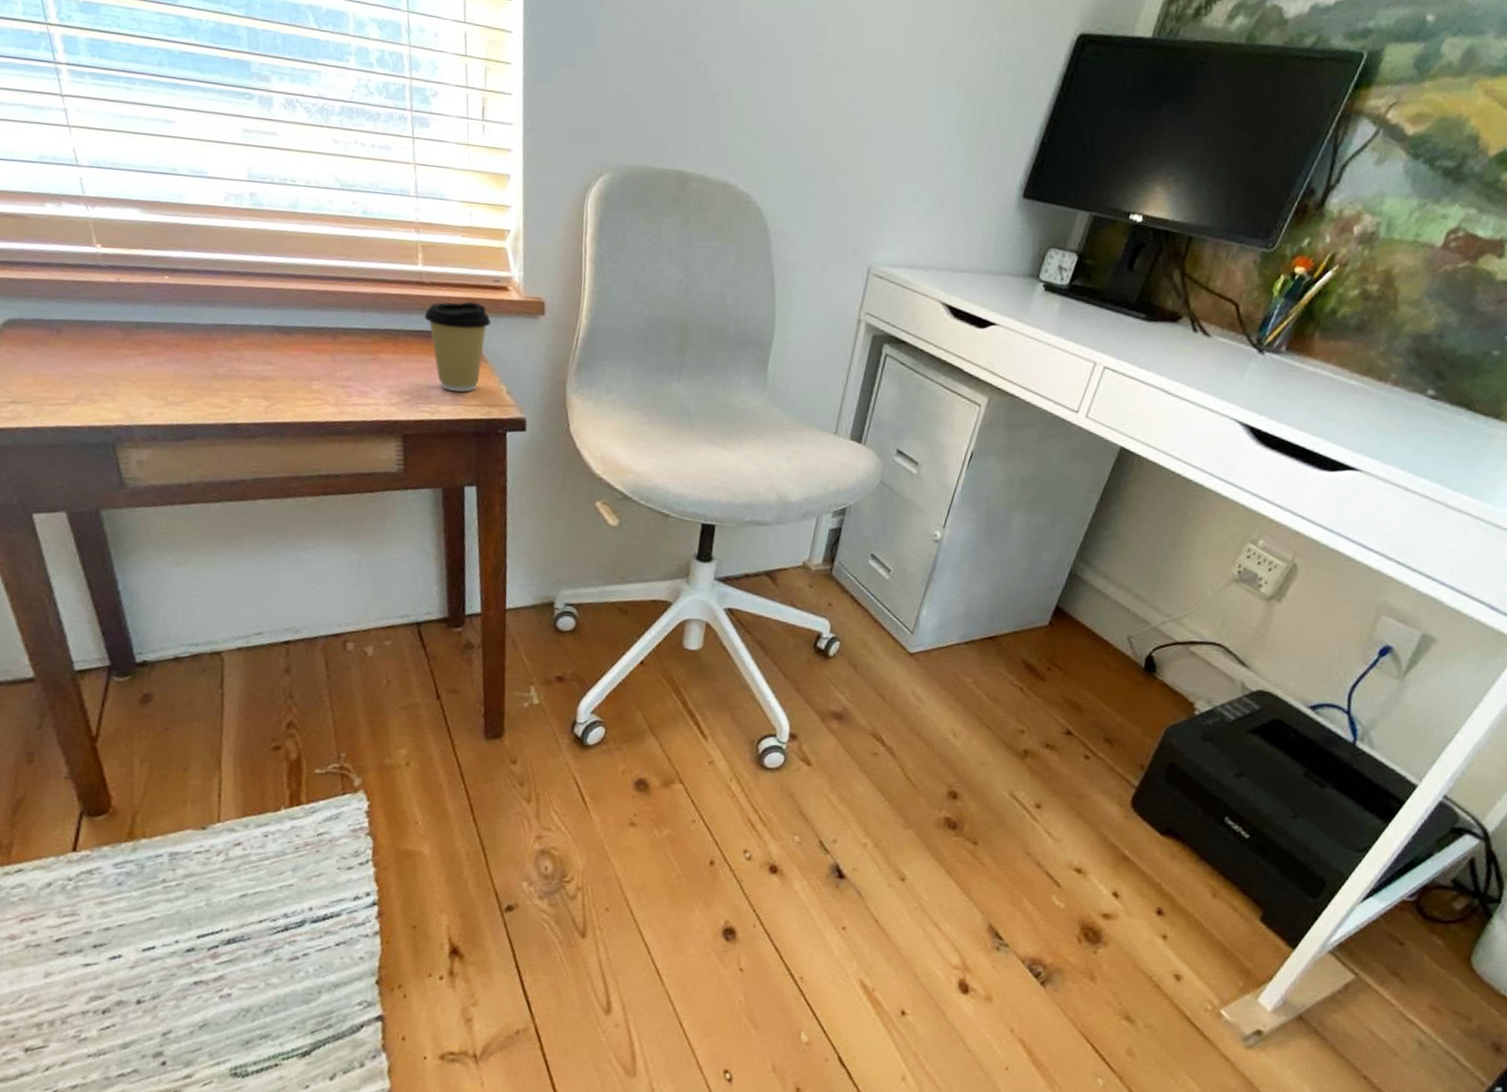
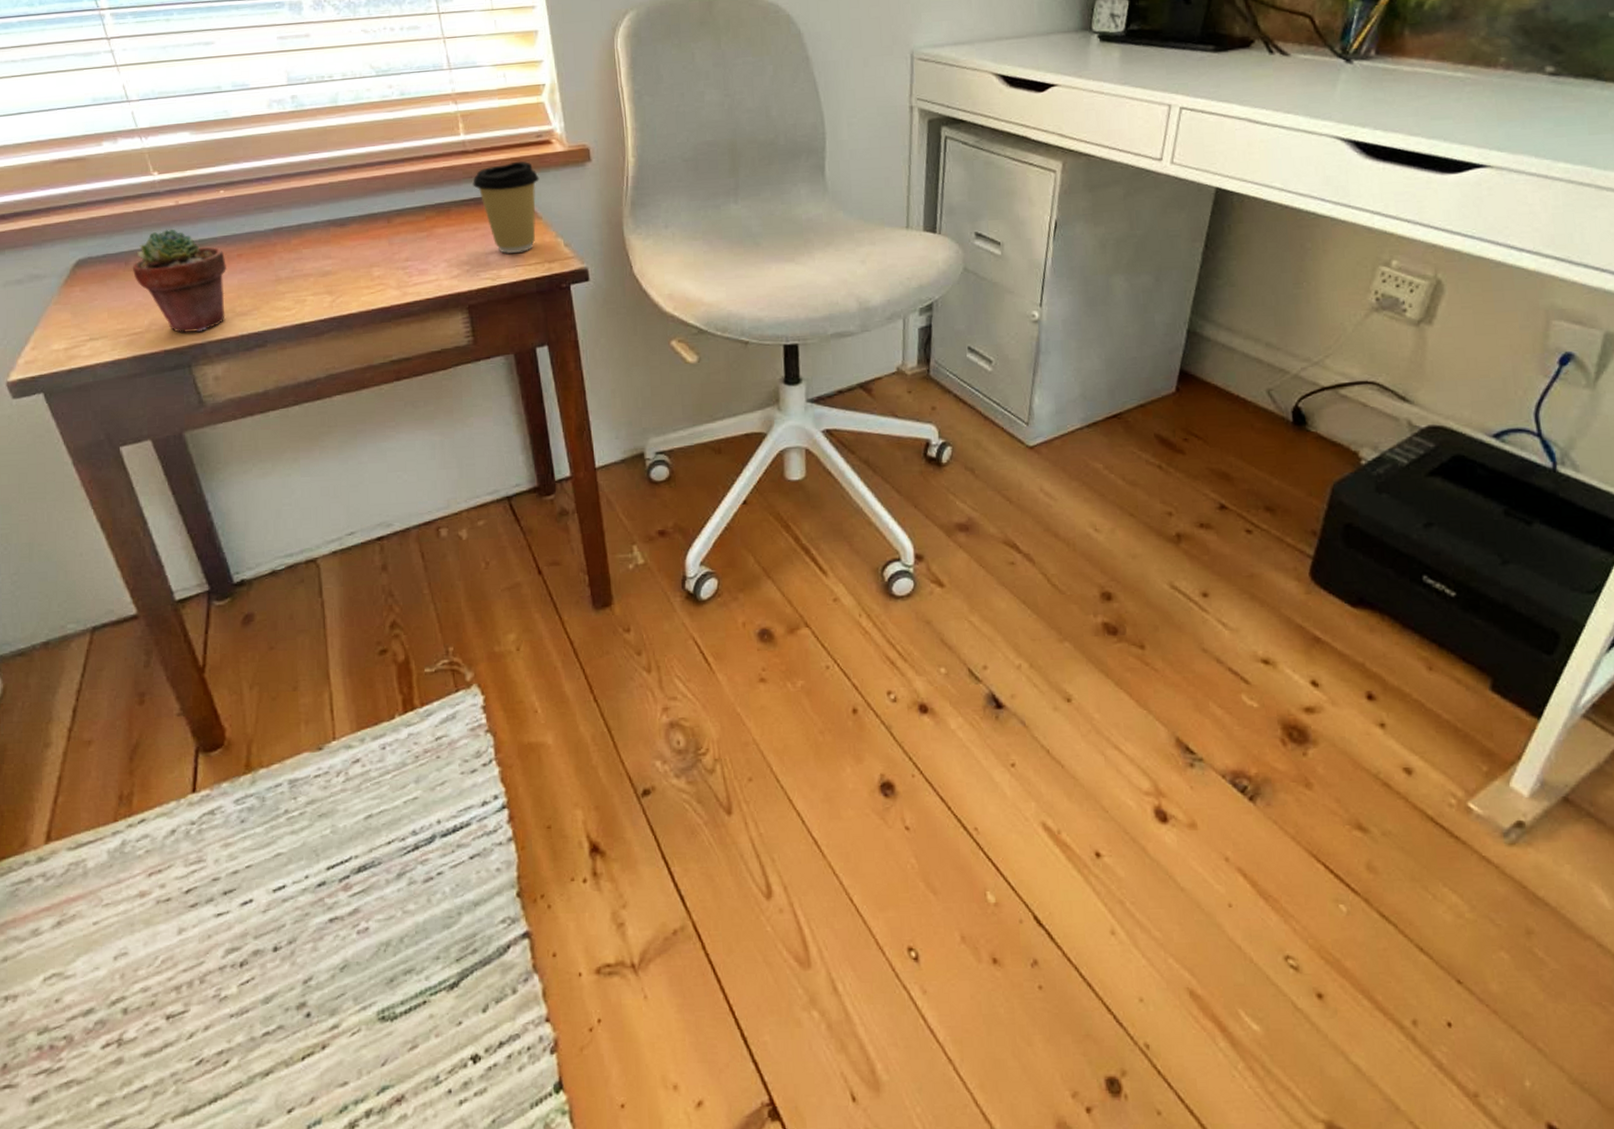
potted succulent: none [64,304,164,415] -> present [132,229,228,334]

